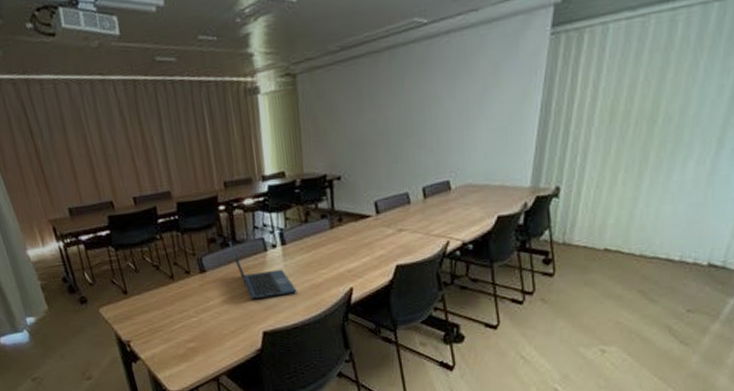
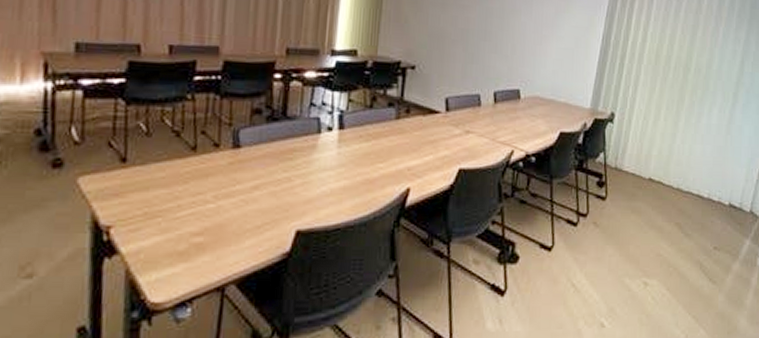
laptop: present [229,241,297,299] -> none [277,116,347,188]

